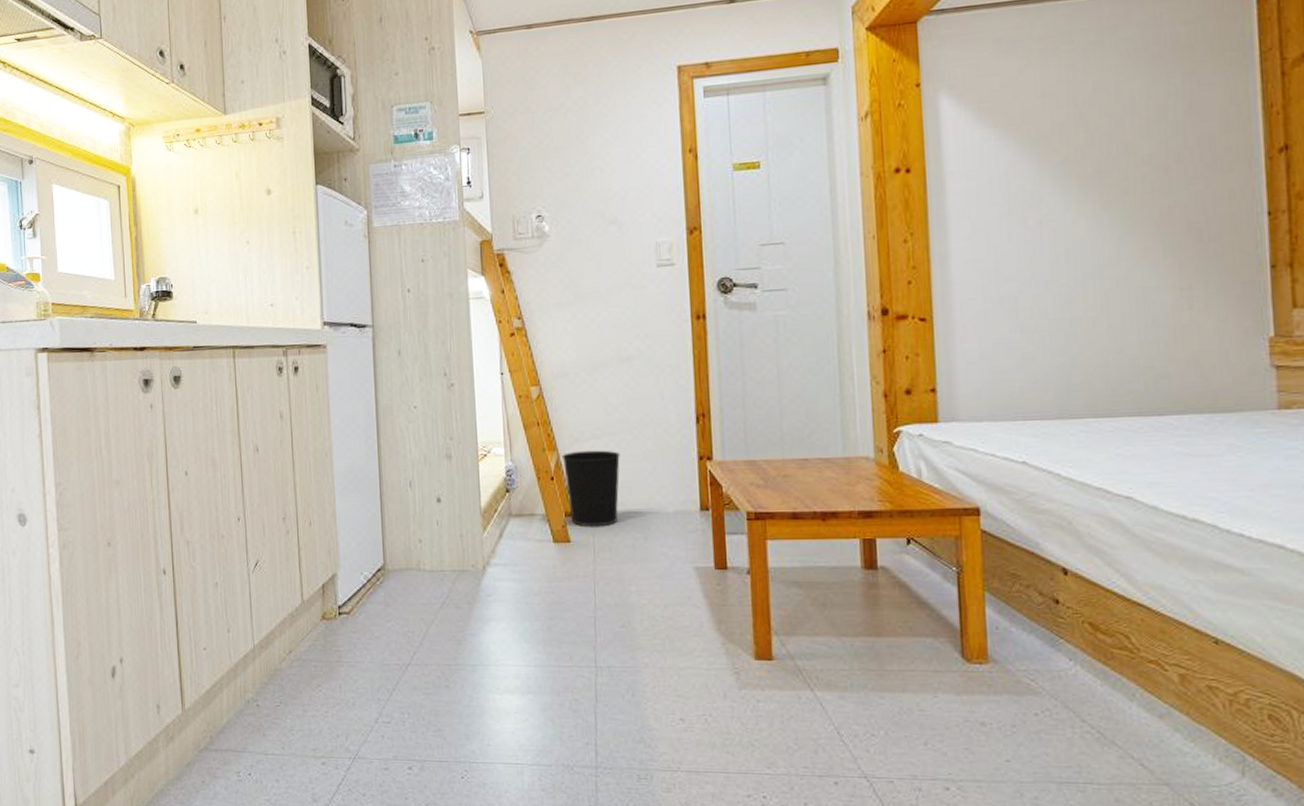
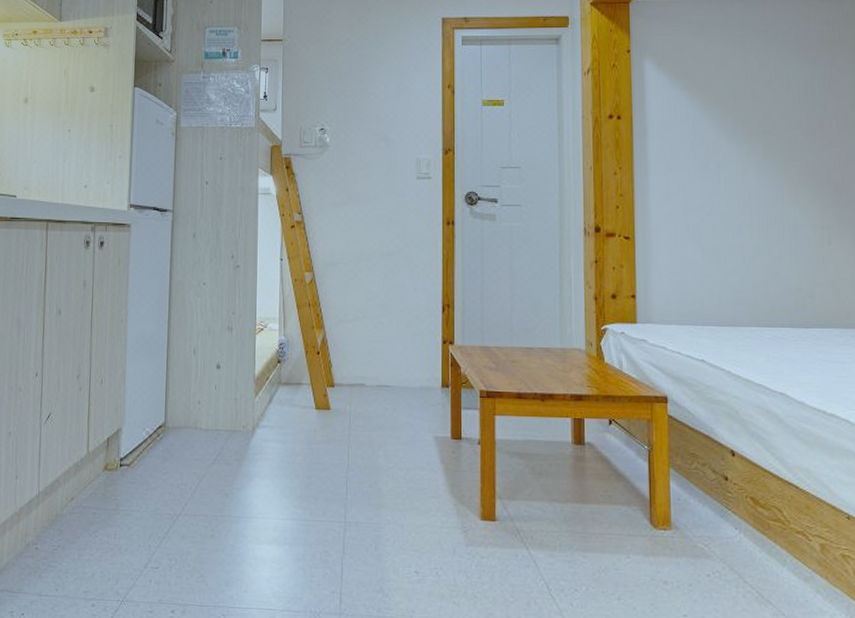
wastebasket: present [561,450,620,528] -> none [327,330,377,398]

